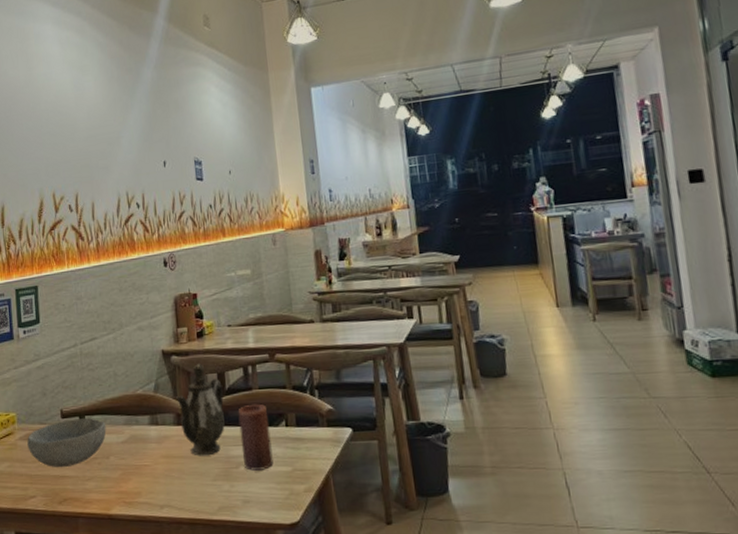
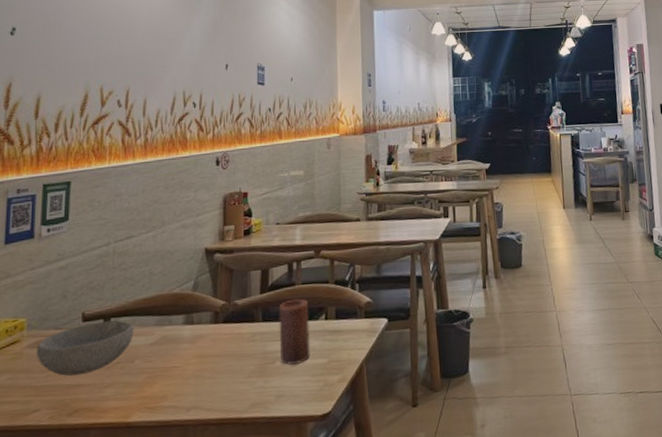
teapot: present [176,363,225,456] -> none [216,260,265,354]

